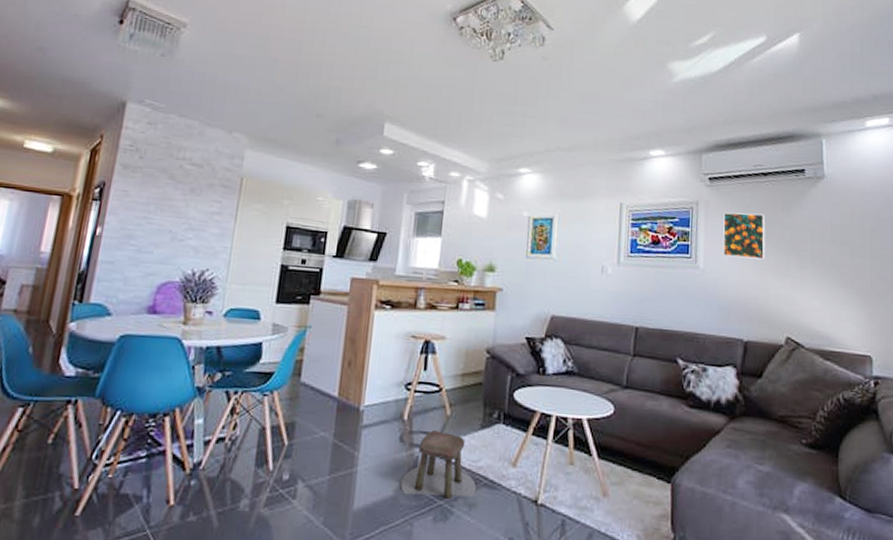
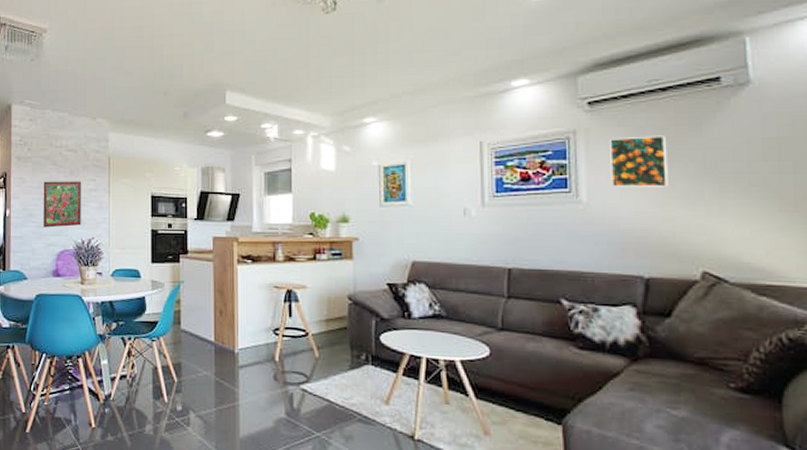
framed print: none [144,197,203,254] -> present [43,181,81,228]
stool: present [400,430,476,499] -> none [279,370,351,432]

